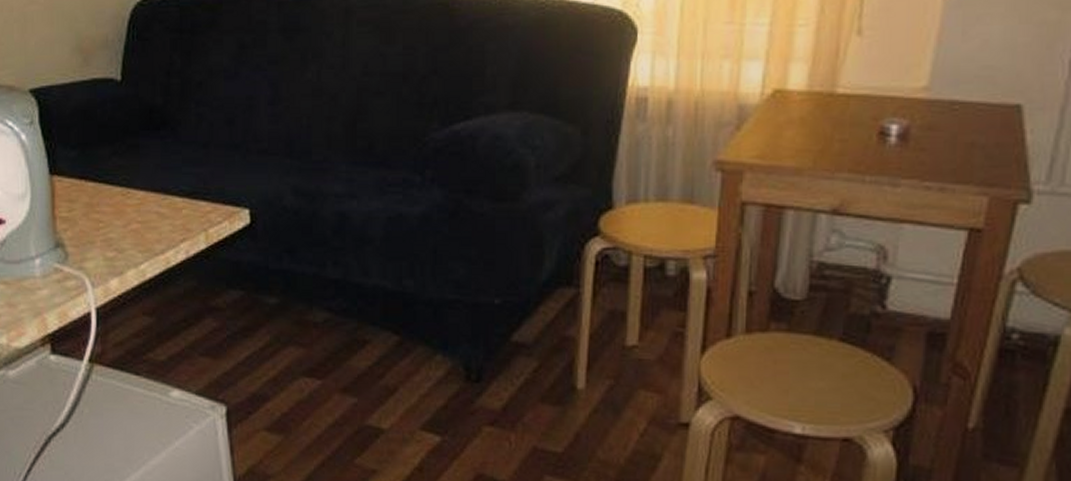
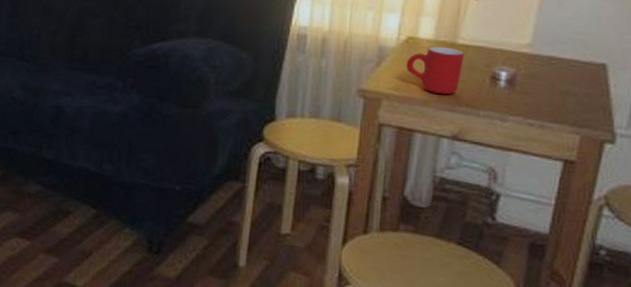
mug: none [773,99,845,158] -> present [406,46,464,94]

